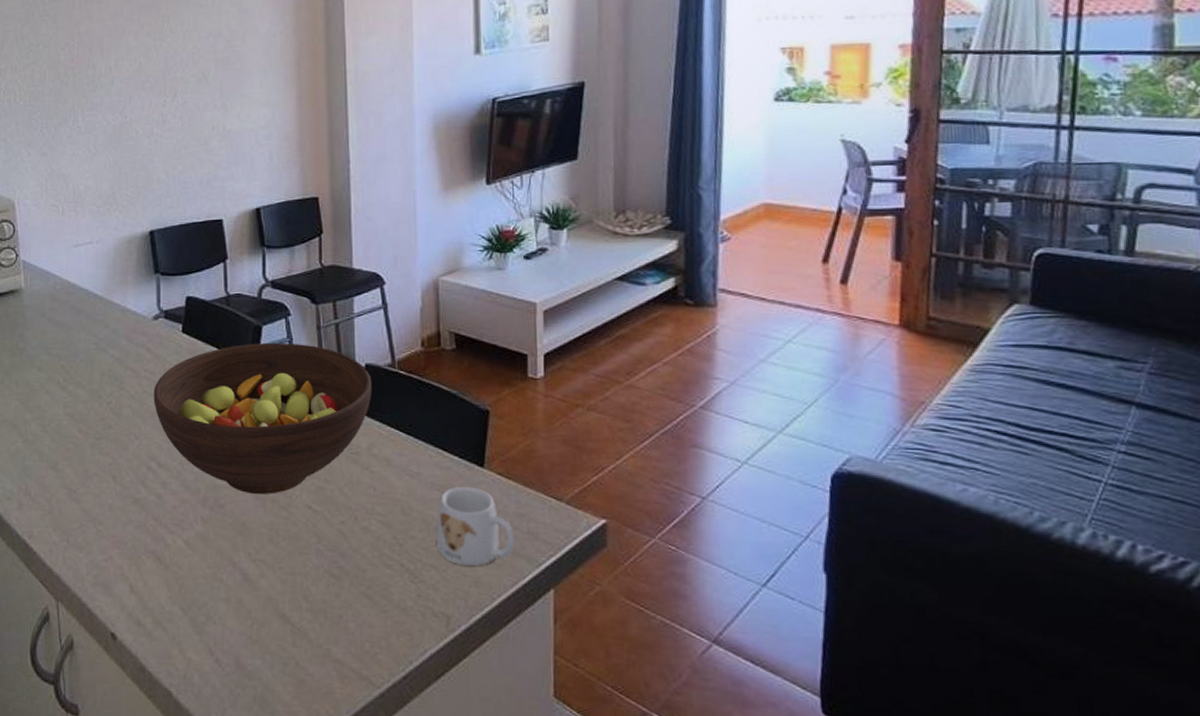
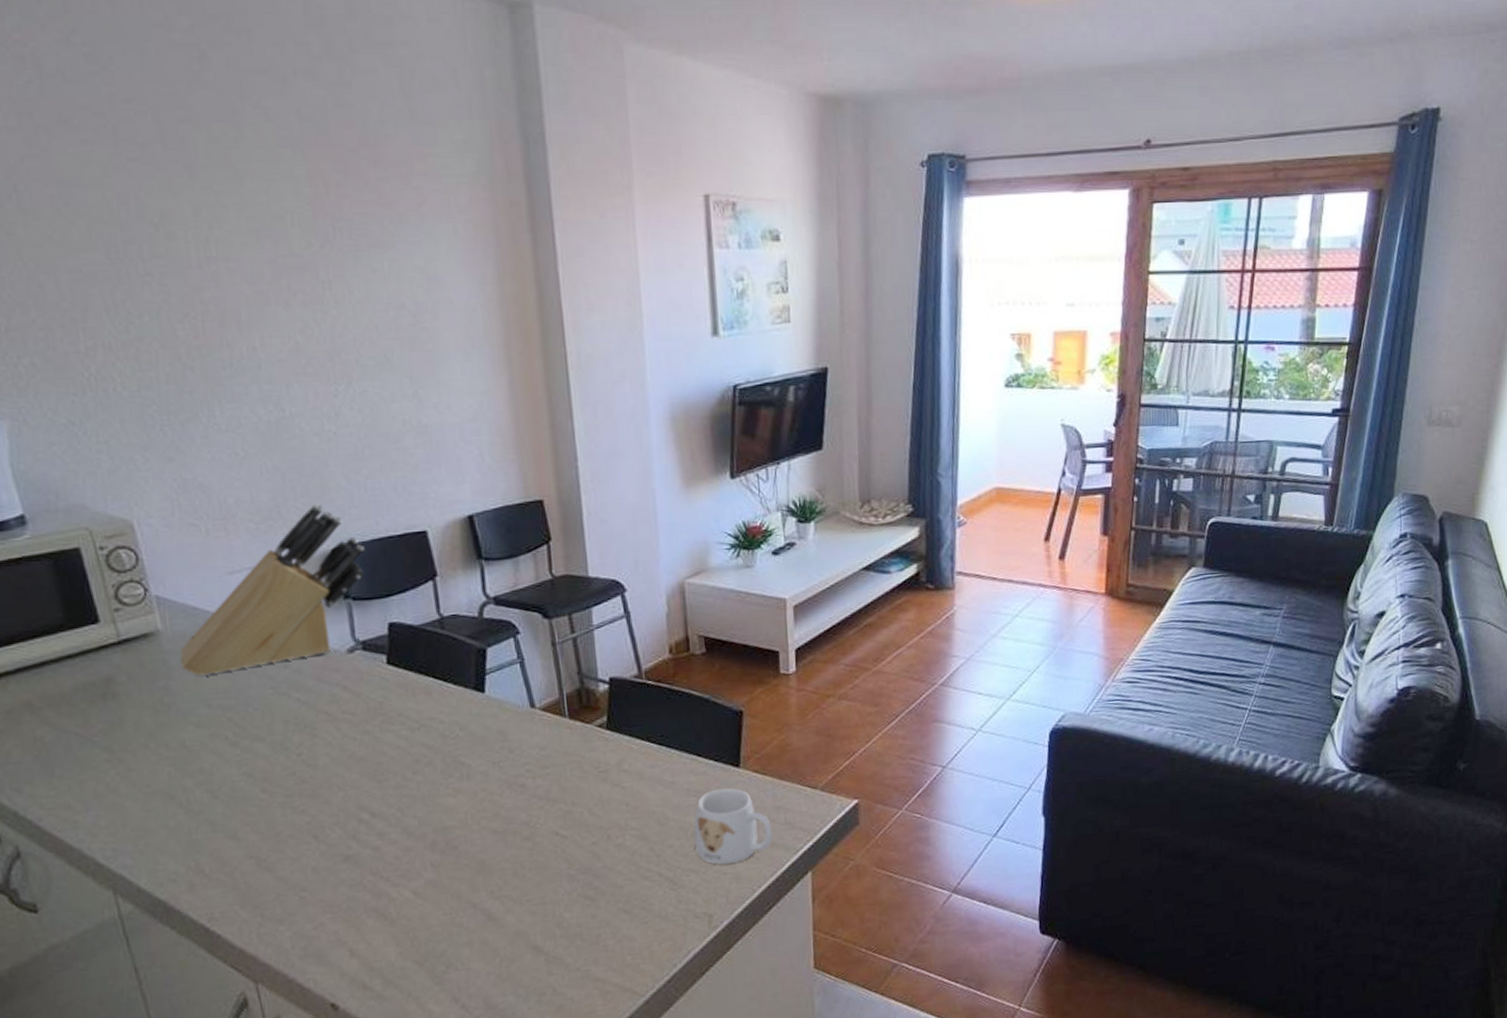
knife block: none [34,193,173,328] -> present [180,504,365,676]
fruit bowl: present [154,342,372,494] -> none [356,663,619,830]

